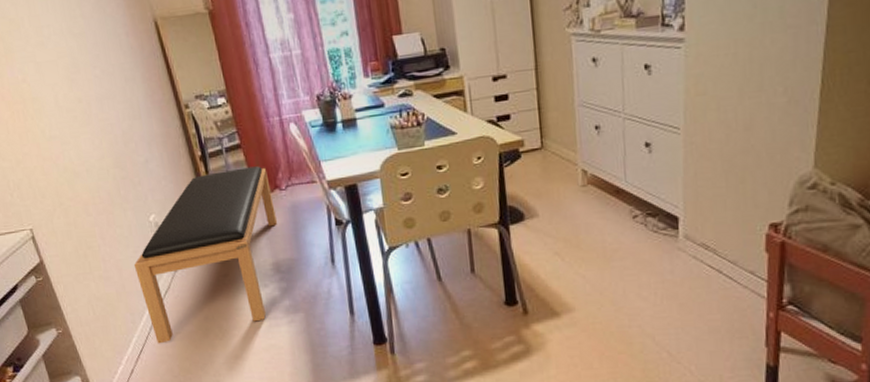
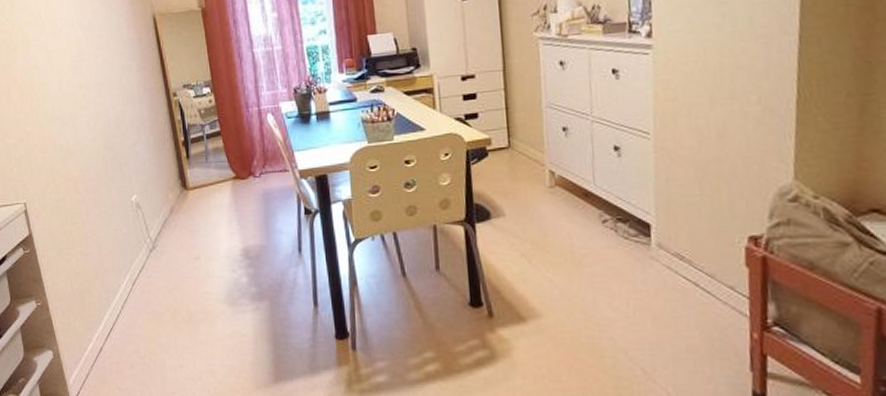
bench: present [133,166,278,344] -> none [113,153,250,323]

